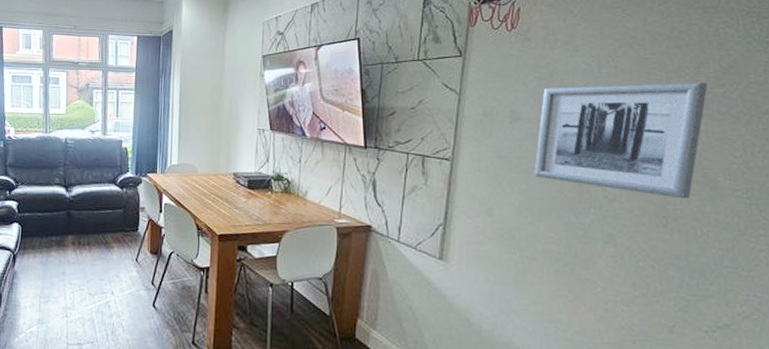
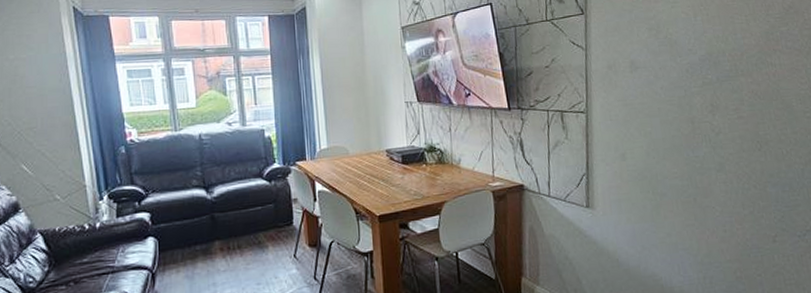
wall art: present [534,82,708,199] -> none [654,23,776,125]

